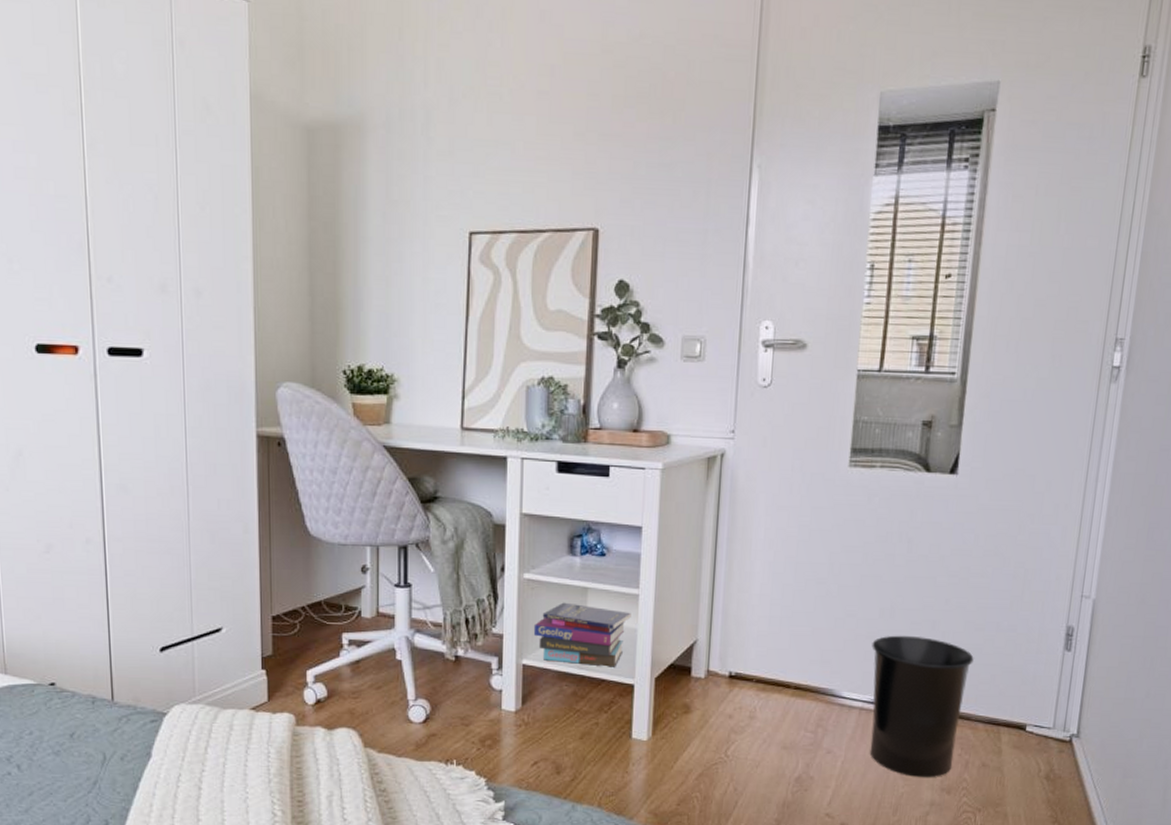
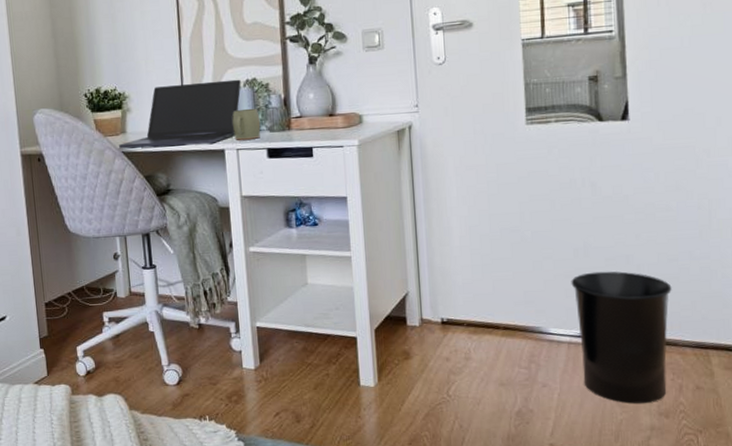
laptop: none [380,373,535,448] -> present [119,79,241,149]
mug: none [519,411,553,449] -> present [231,108,261,140]
books: present [533,602,631,667] -> none [262,269,347,323]

